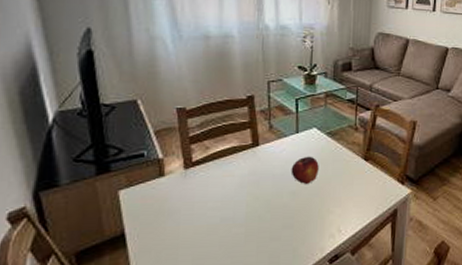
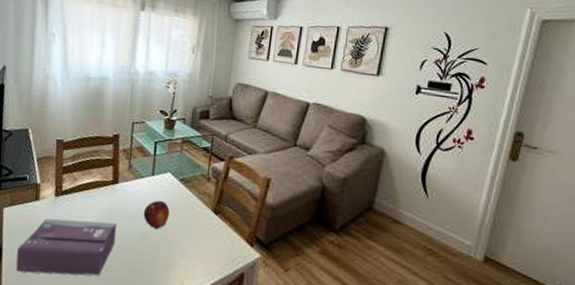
tissue box: none [145,185,264,255] -> present [15,218,117,277]

